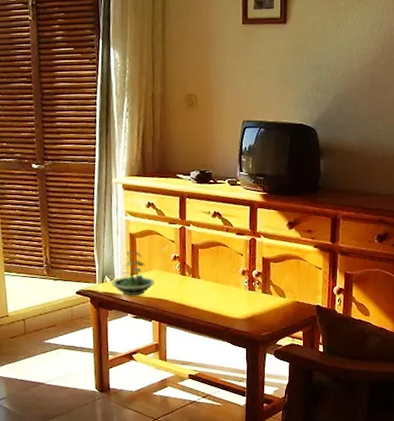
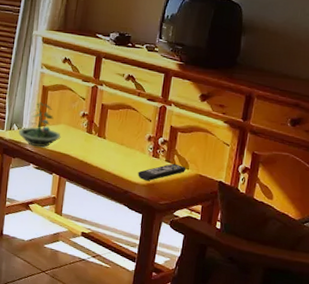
remote control: none [236,294,283,314] -> present [138,163,187,181]

